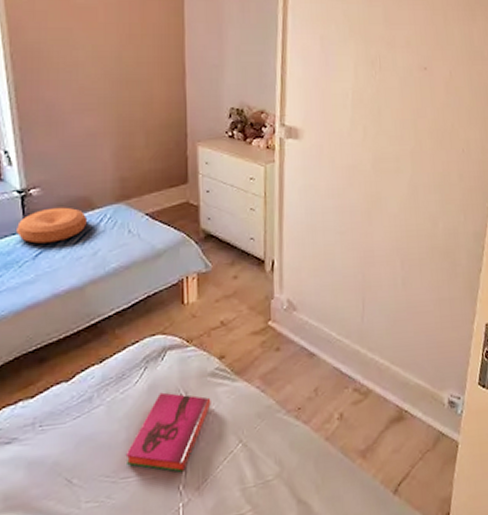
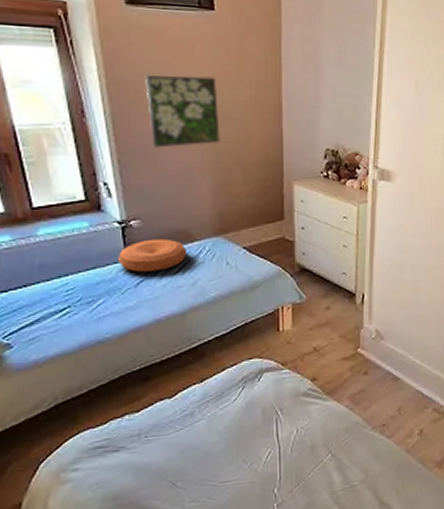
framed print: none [49,40,122,113] -> present [145,75,220,148]
hardback book: present [125,392,211,472] -> none [225,409,304,478]

